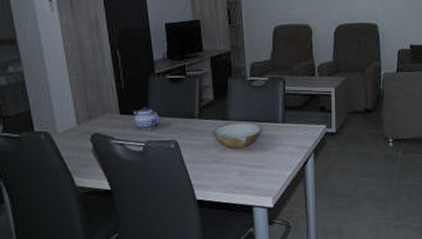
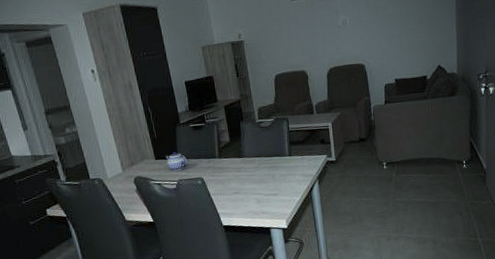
bowl: present [212,123,262,150] -> none [231,158,272,182]

